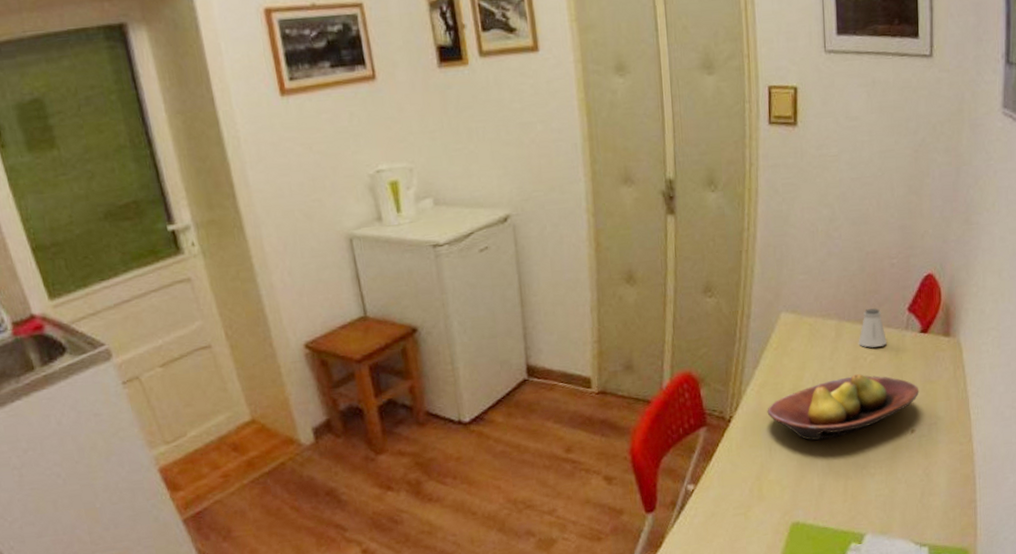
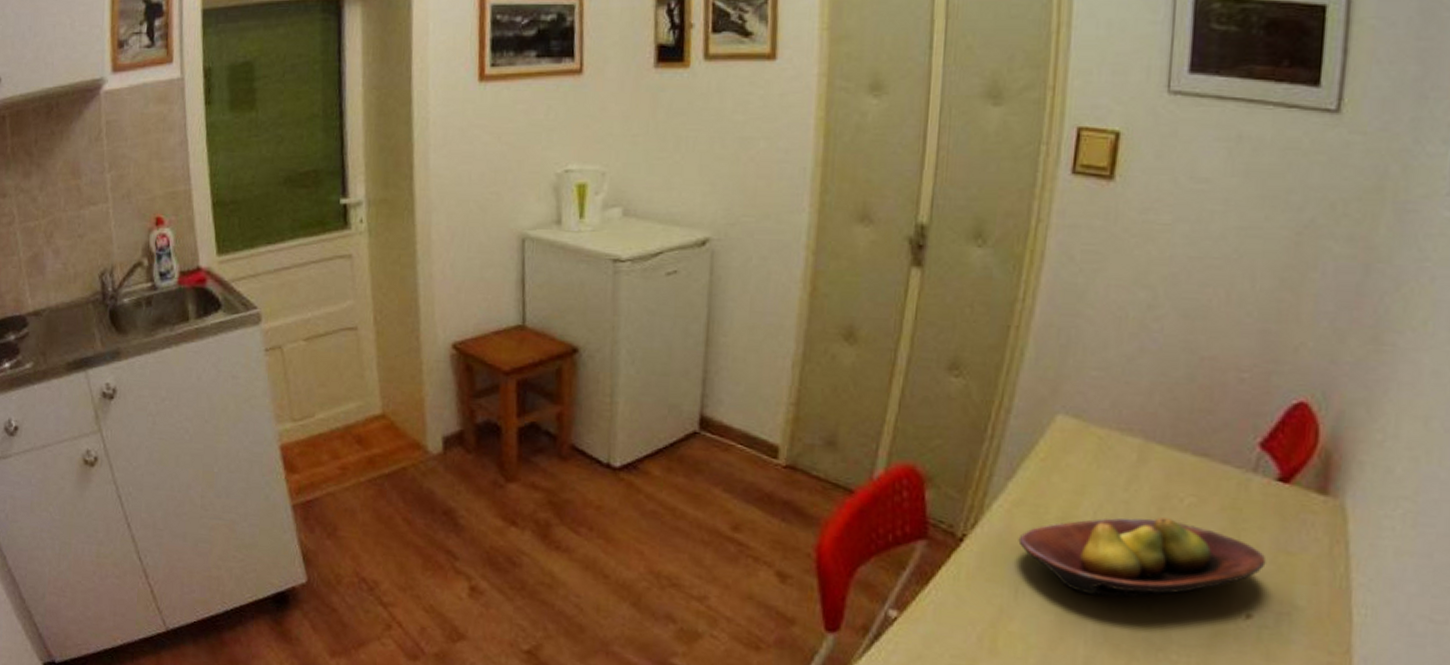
saltshaker: present [858,307,887,348] -> none [1172,432,1220,488]

